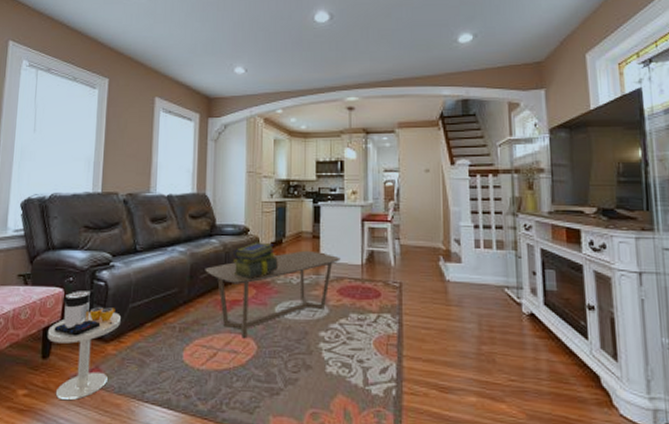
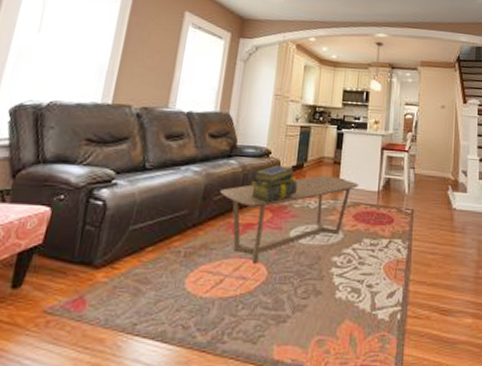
side table: present [48,289,122,401] -> none [22,209,119,338]

